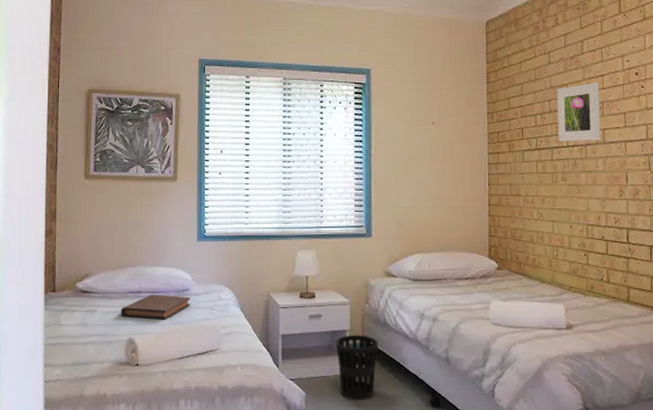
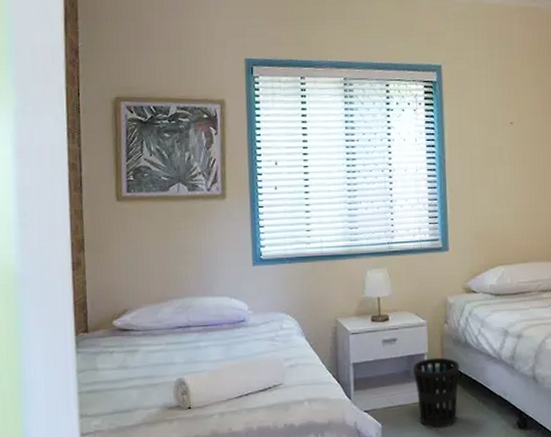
book: present [120,294,190,320] -> none [166,328,248,356]

